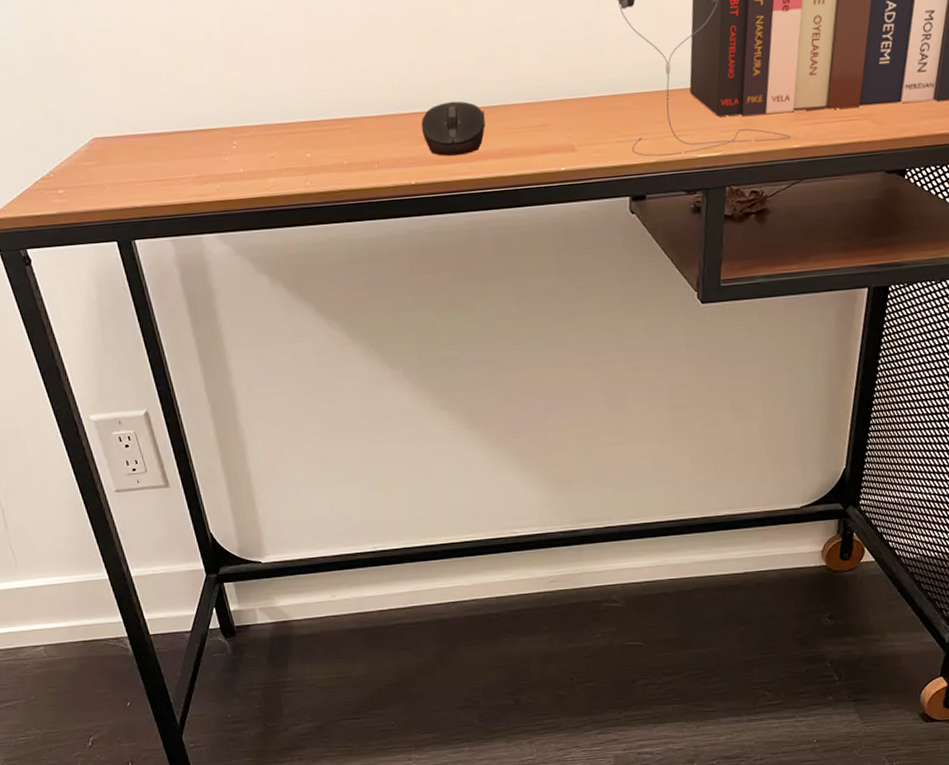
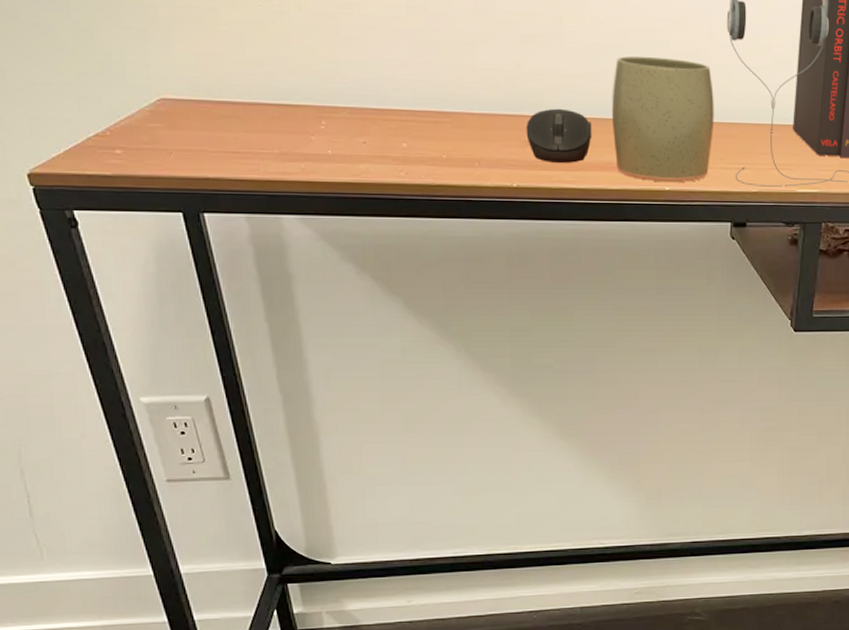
mug: none [502,36,608,164] -> present [611,56,714,182]

